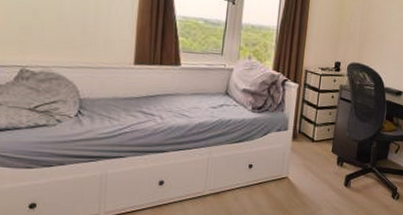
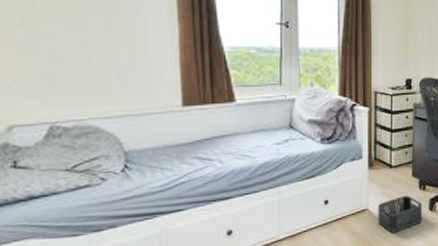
storage bin: none [295,169,339,202] -> present [378,196,423,233]

